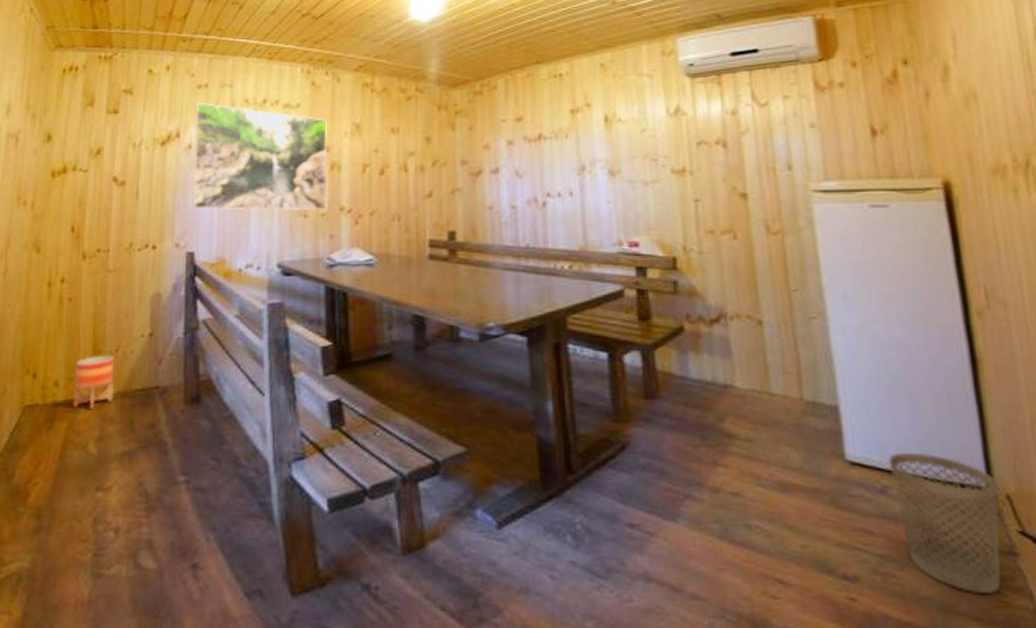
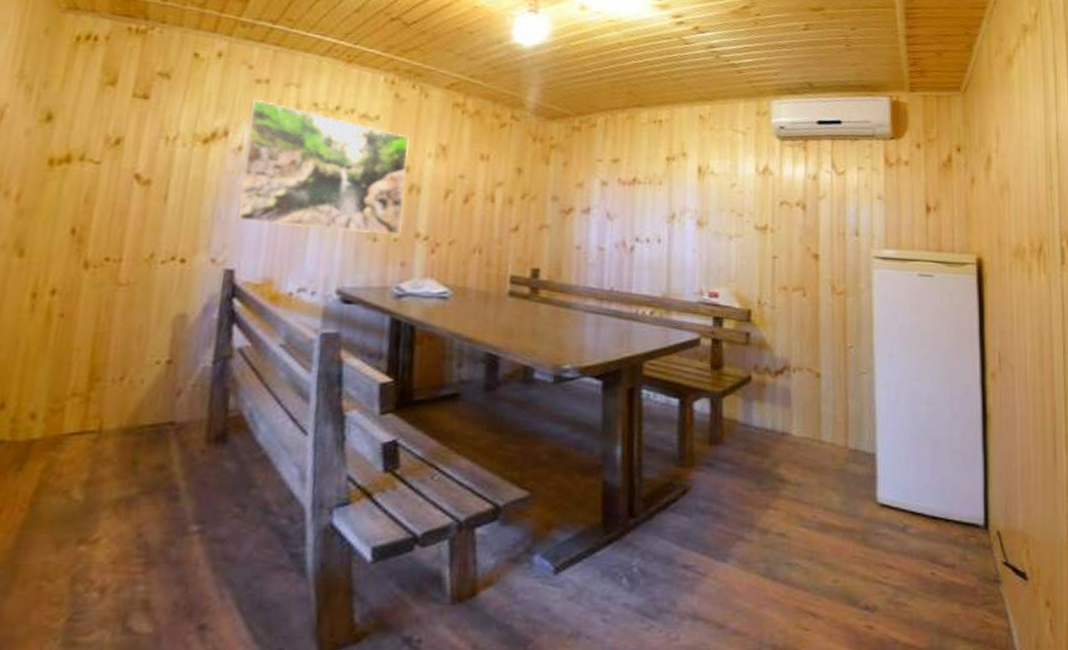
planter: present [73,355,115,409] -> none [54,383,117,447]
wastebasket: present [888,452,1001,595] -> none [911,495,991,618]

